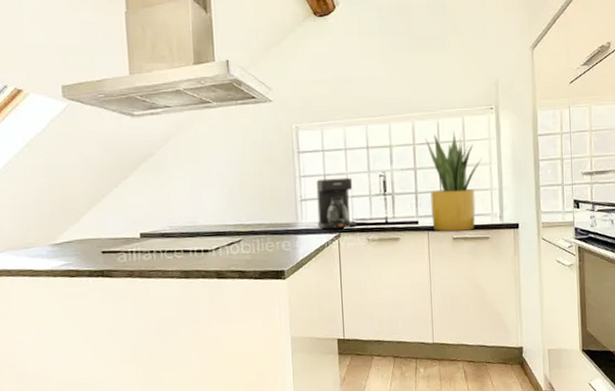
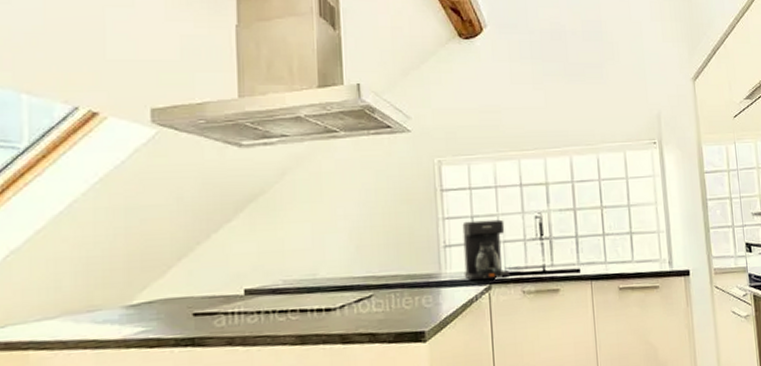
planter: present [426,130,482,232] -> none [585,166,647,281]

